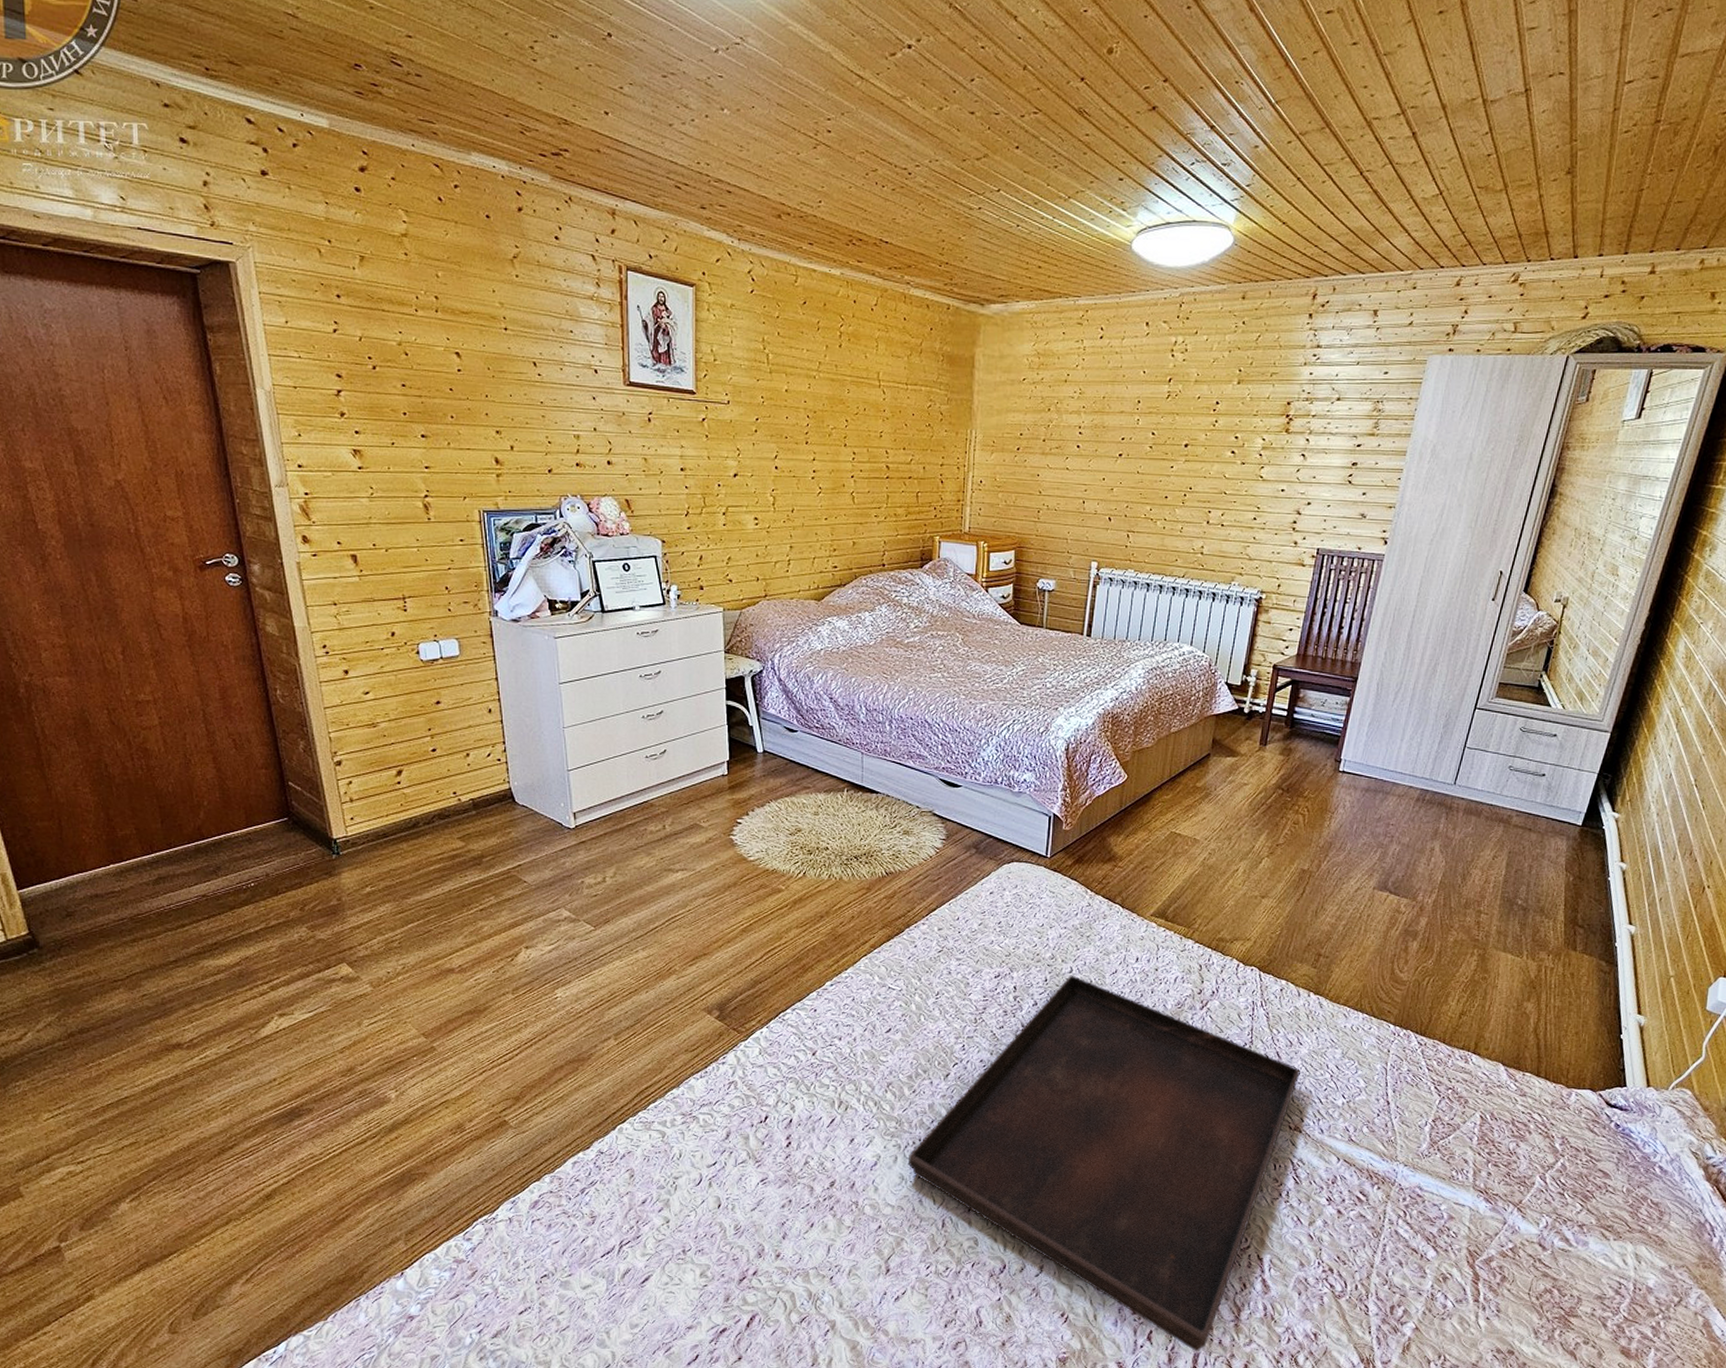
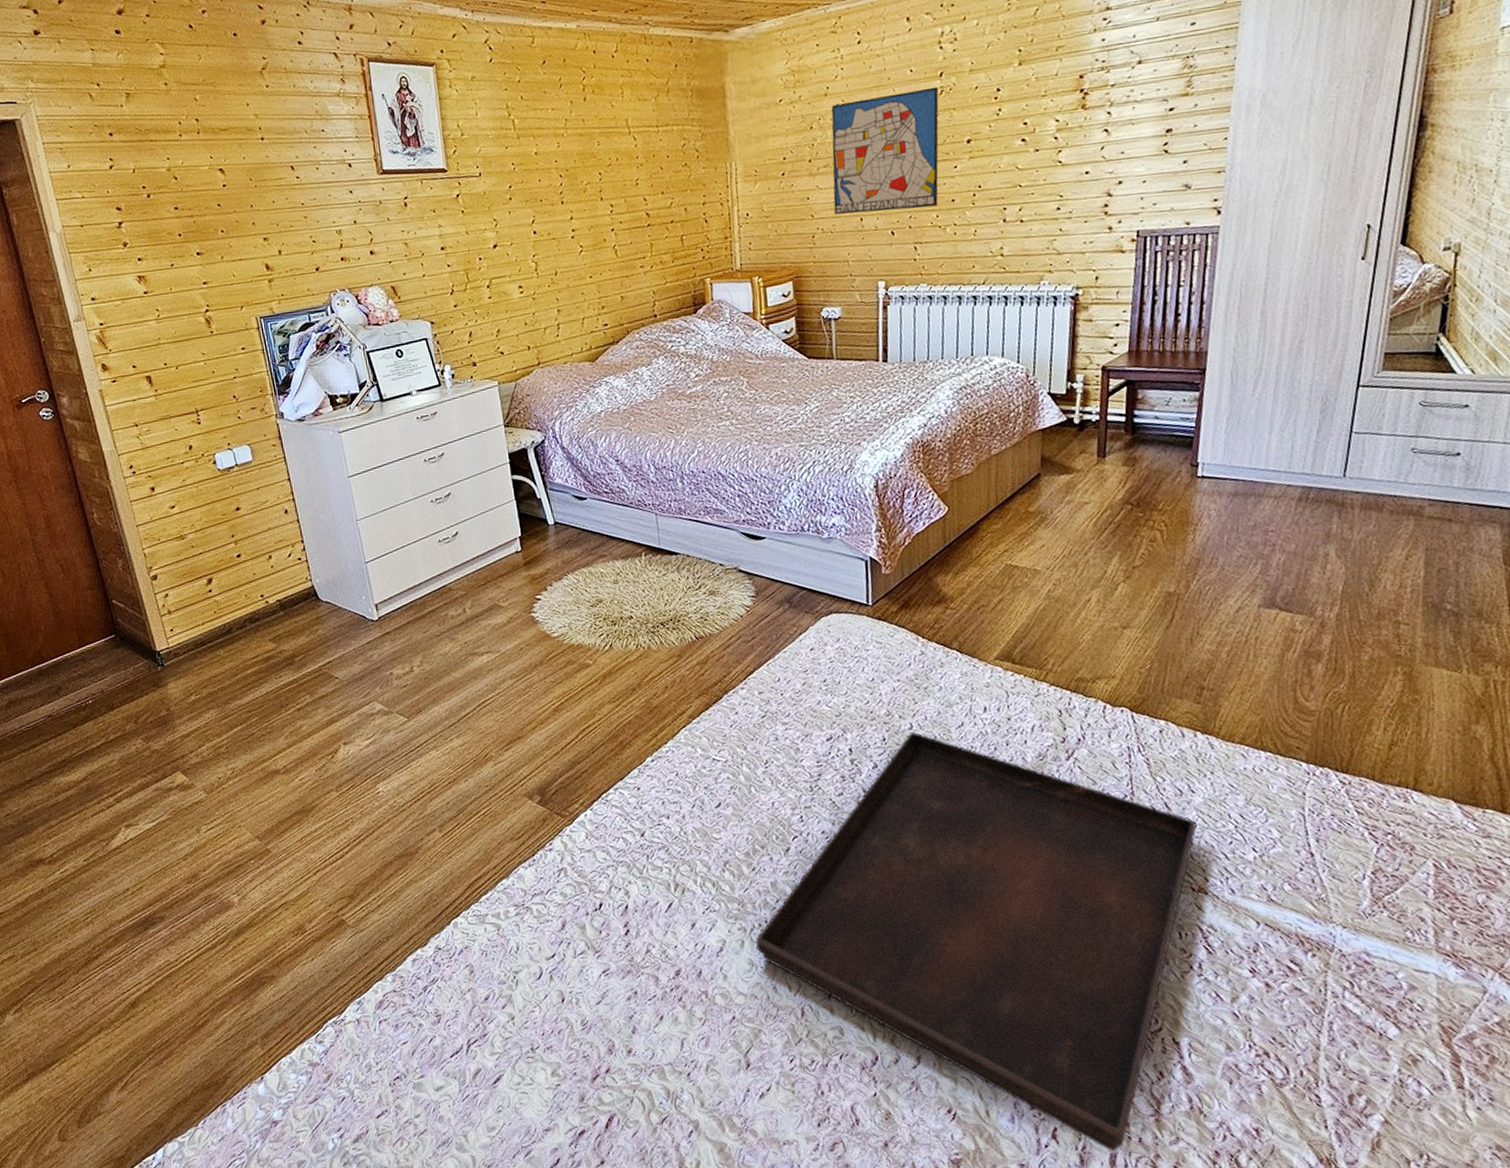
wall art: none [1060,390,1166,500] -> present [831,86,939,215]

